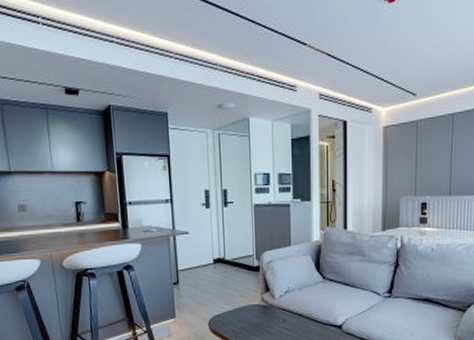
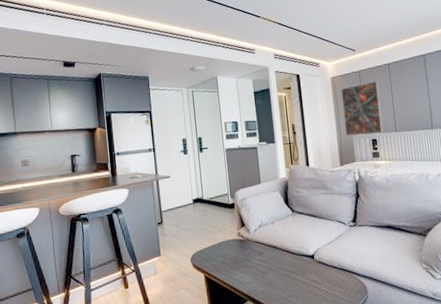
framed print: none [392,134,437,198] -> present [341,81,383,136]

